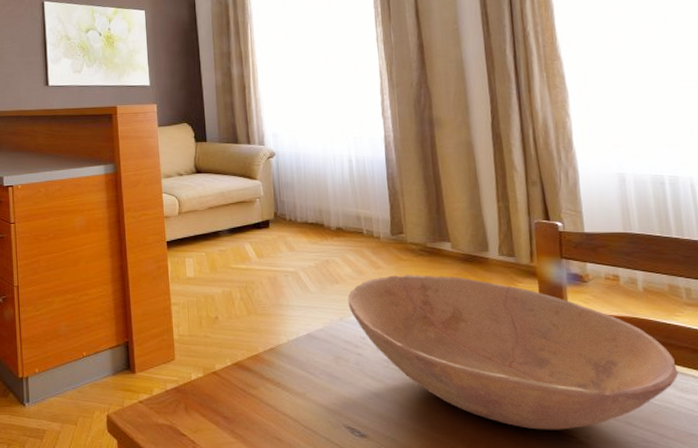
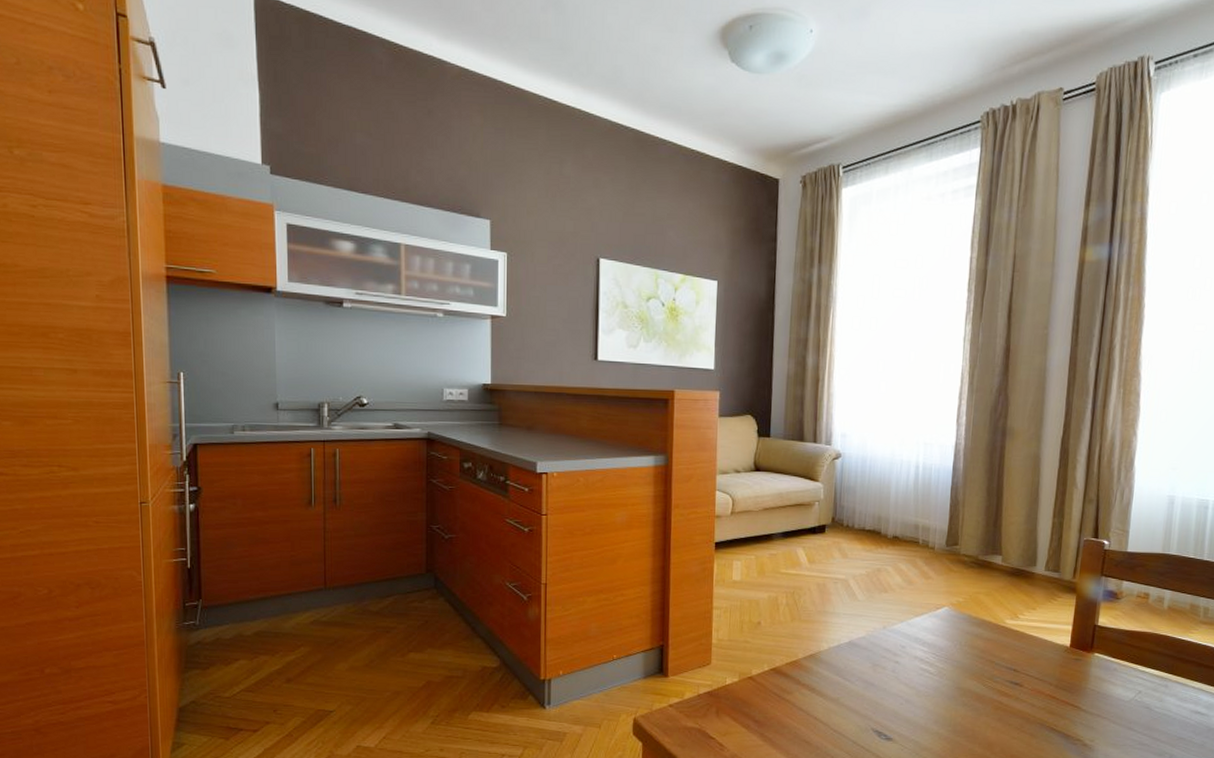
bowl: present [347,275,679,430] -> none [893,586,1182,734]

